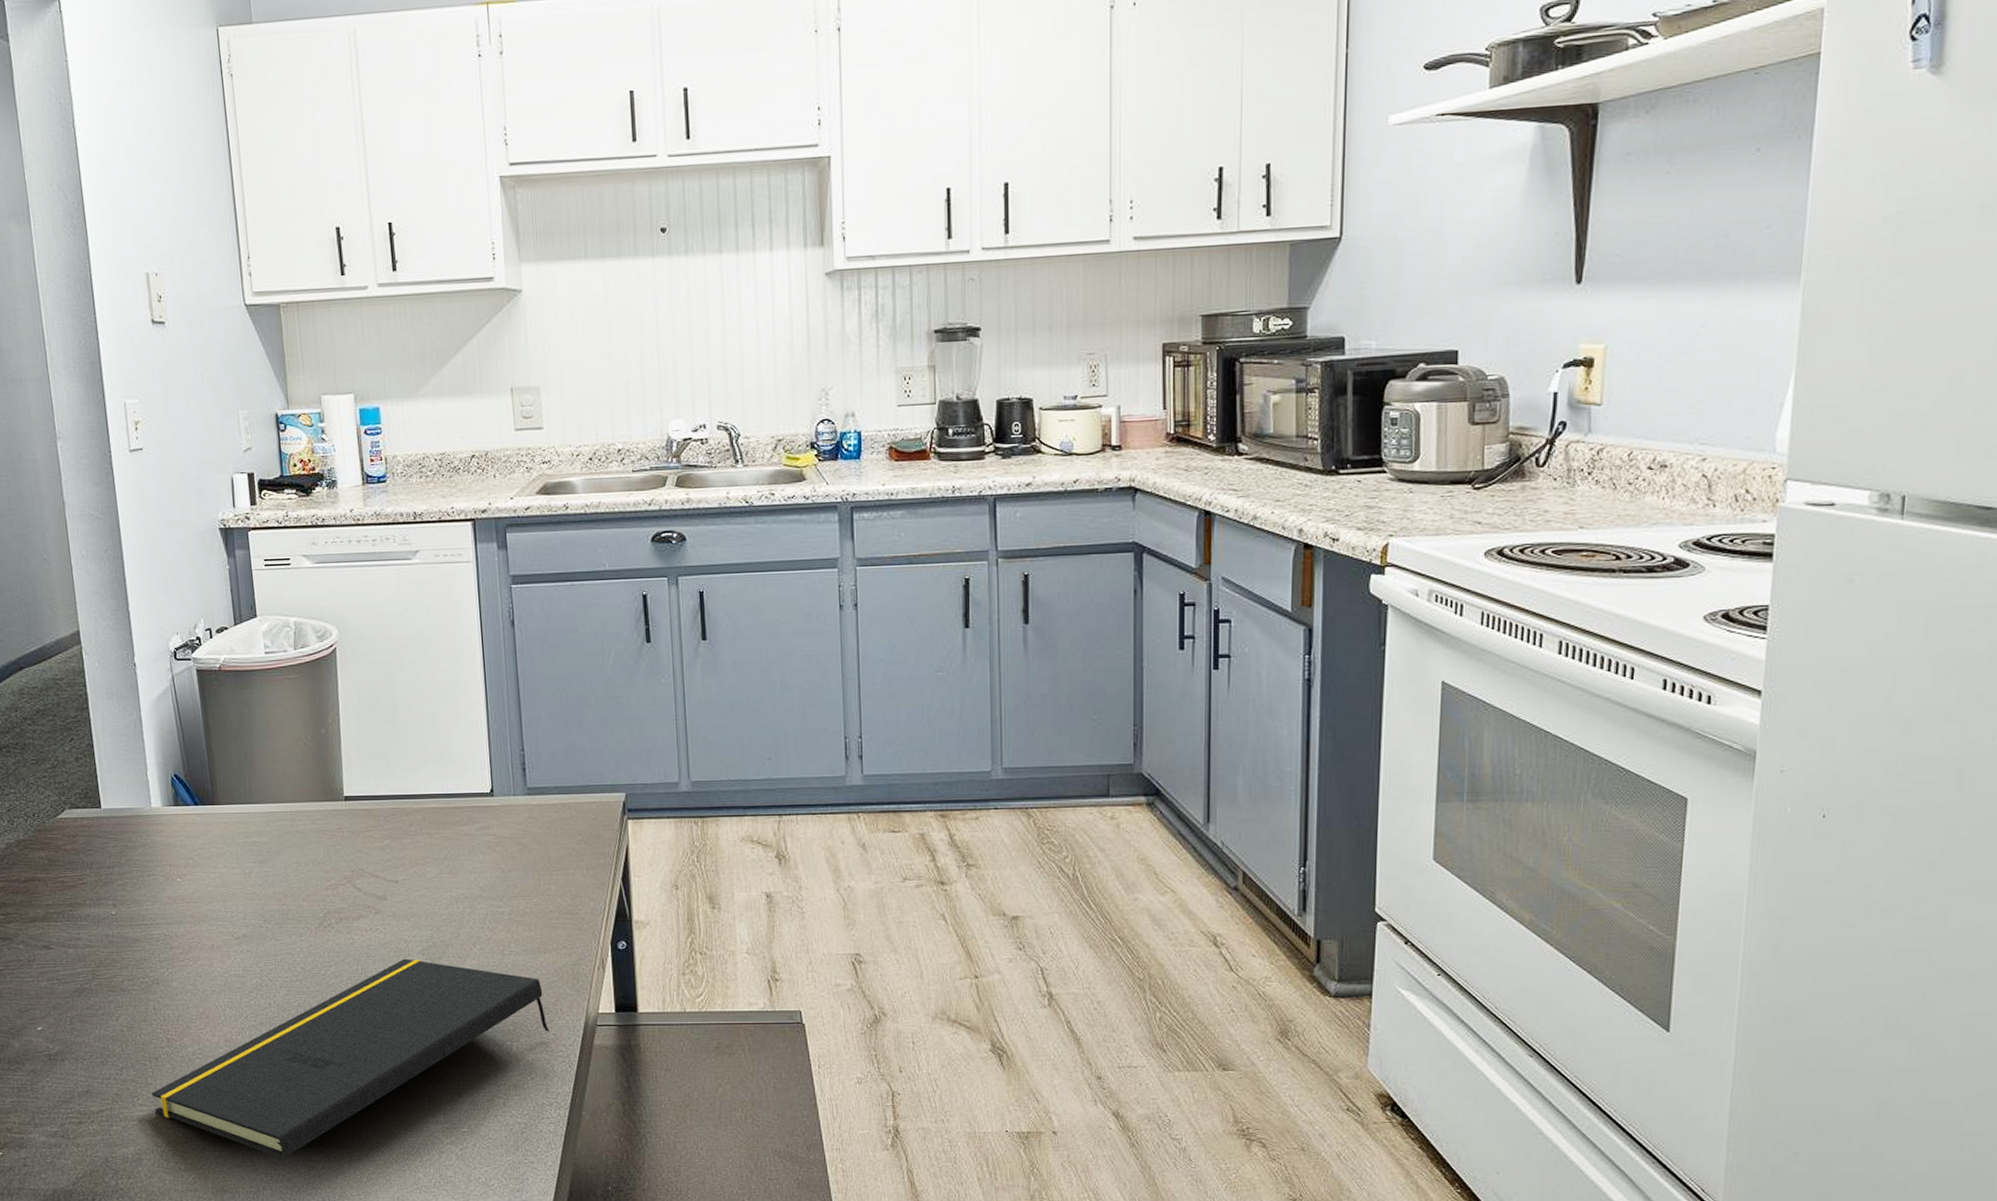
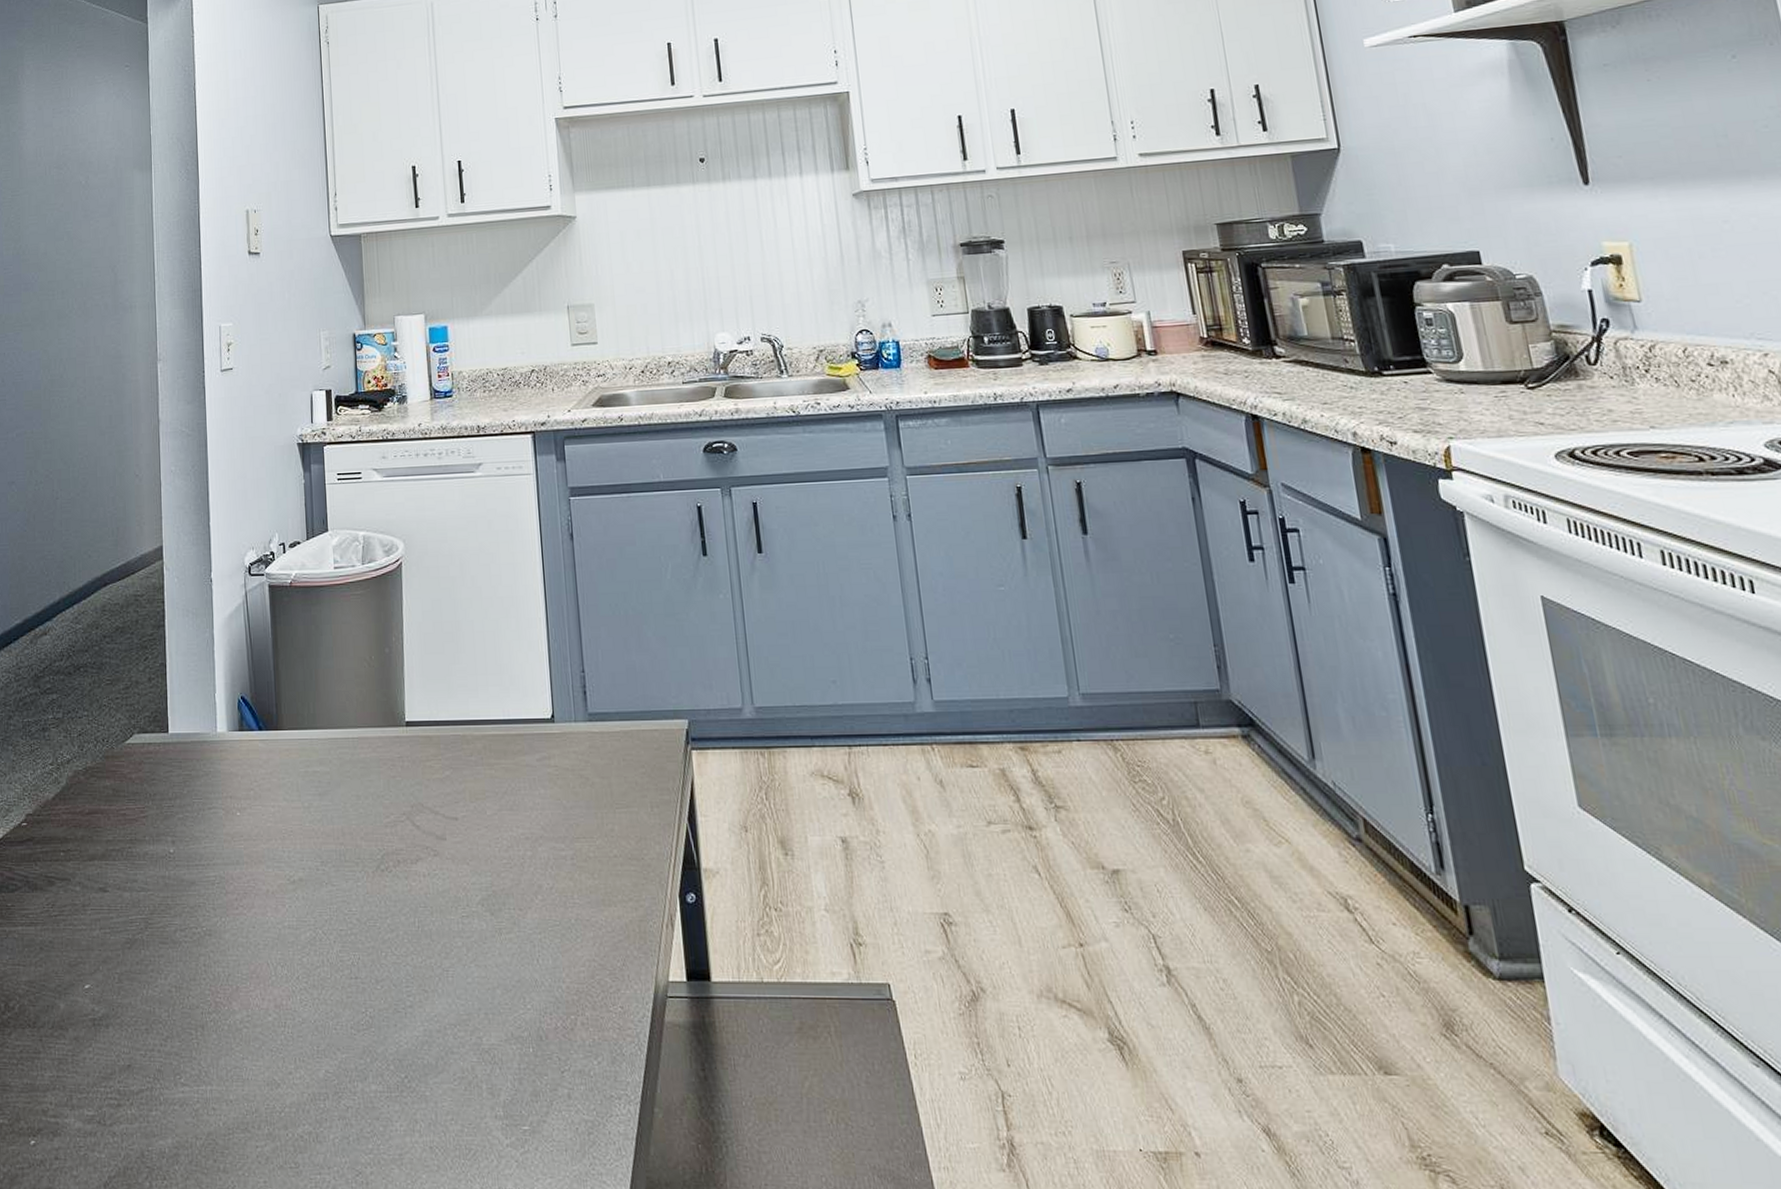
notepad: present [152,958,549,1159] -> none [195,910,616,1159]

